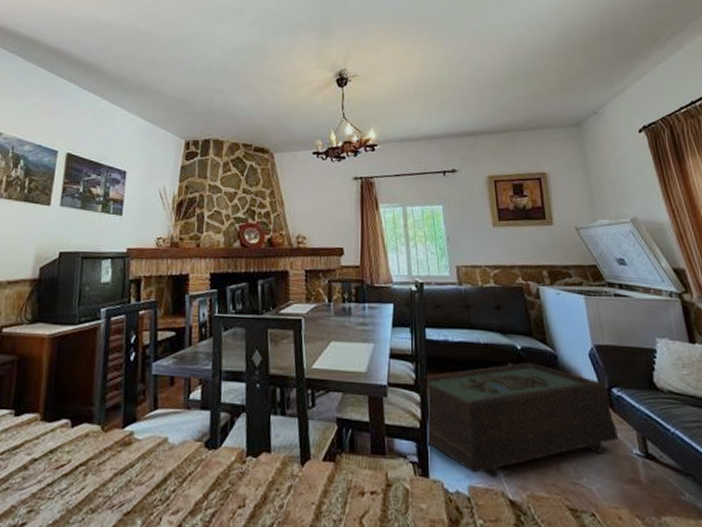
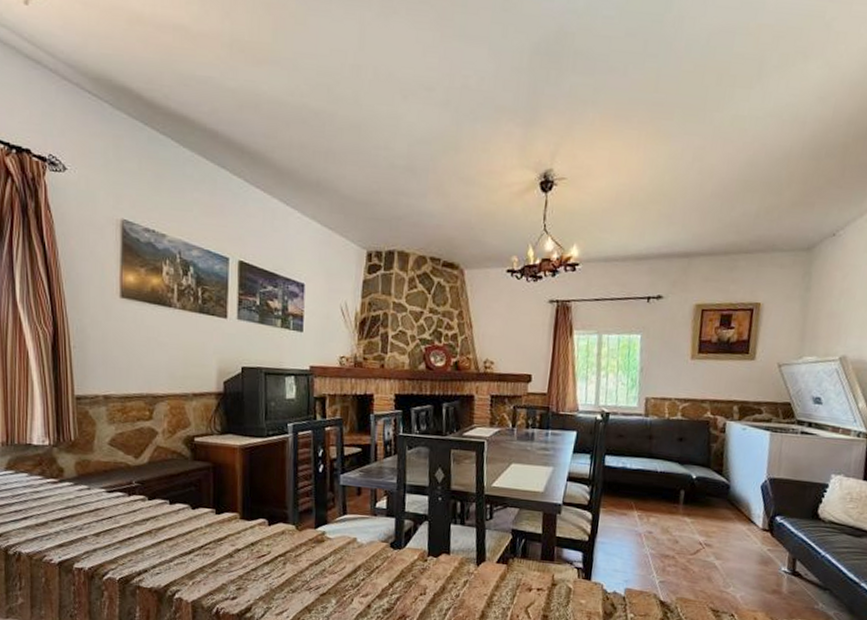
coffee table: present [424,362,619,479] -> none [593,490,772,584]

